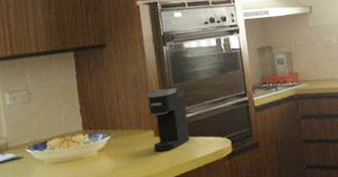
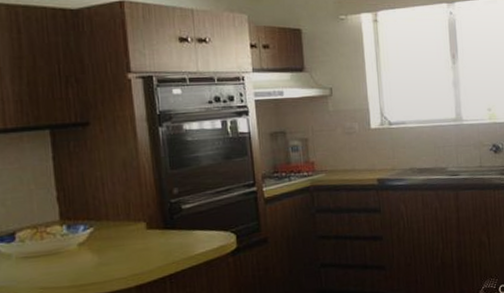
coffee maker: present [146,87,189,152] -> none [137,174,187,246]

